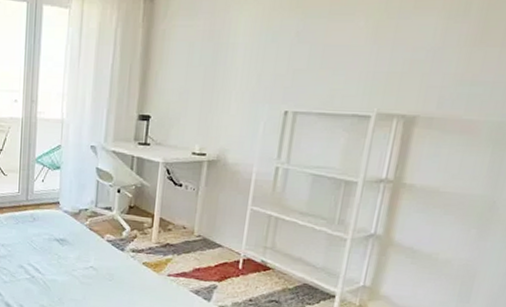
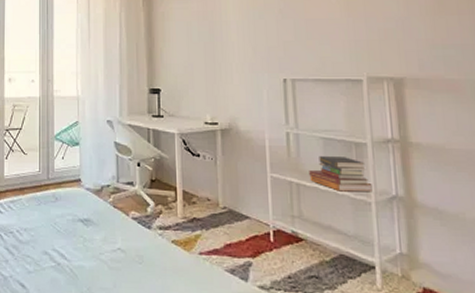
books: none [290,192,353,230] -> present [309,156,372,193]

